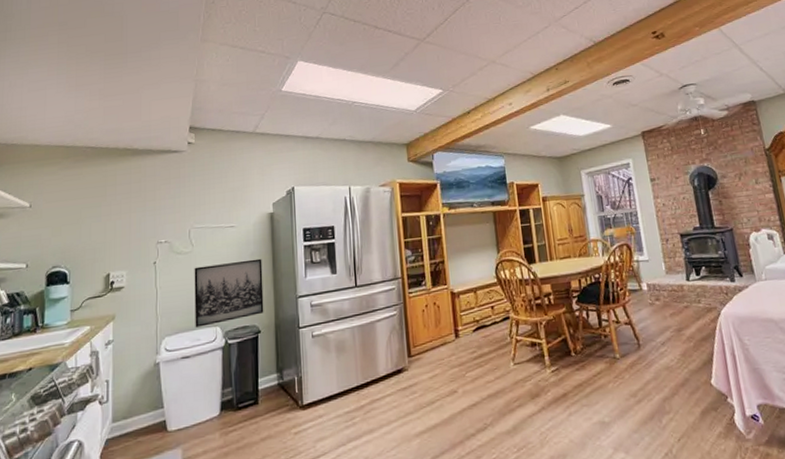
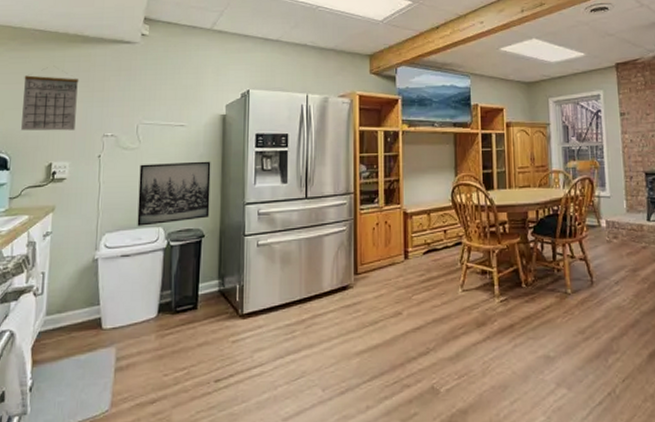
calendar: none [78,181,131,245] -> present [21,67,79,131]

